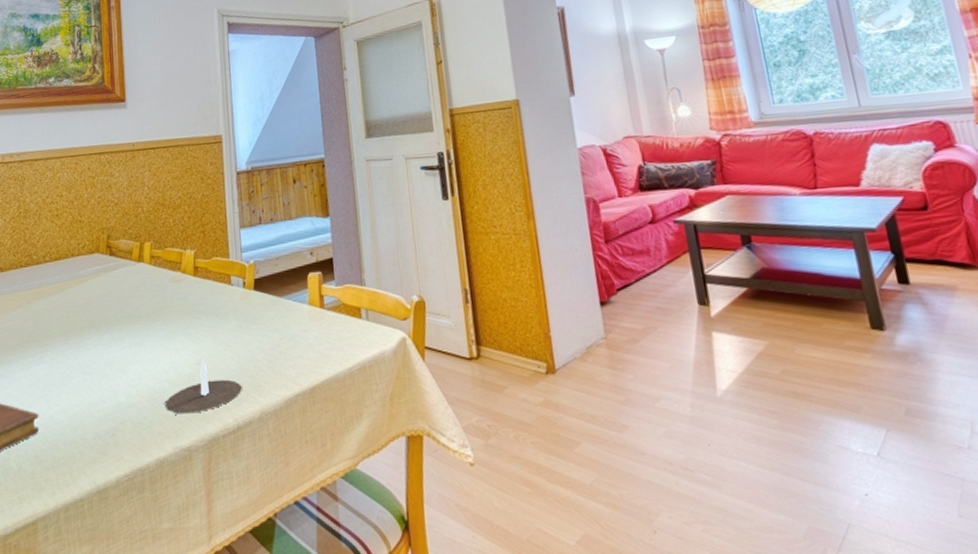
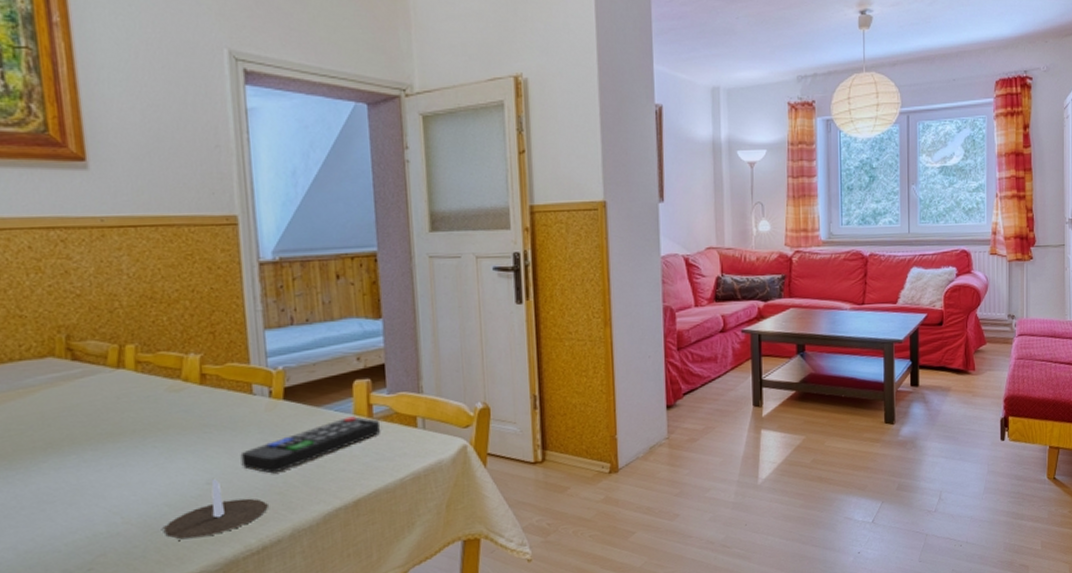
remote control: none [221,306,331,358] -> present [240,416,381,474]

